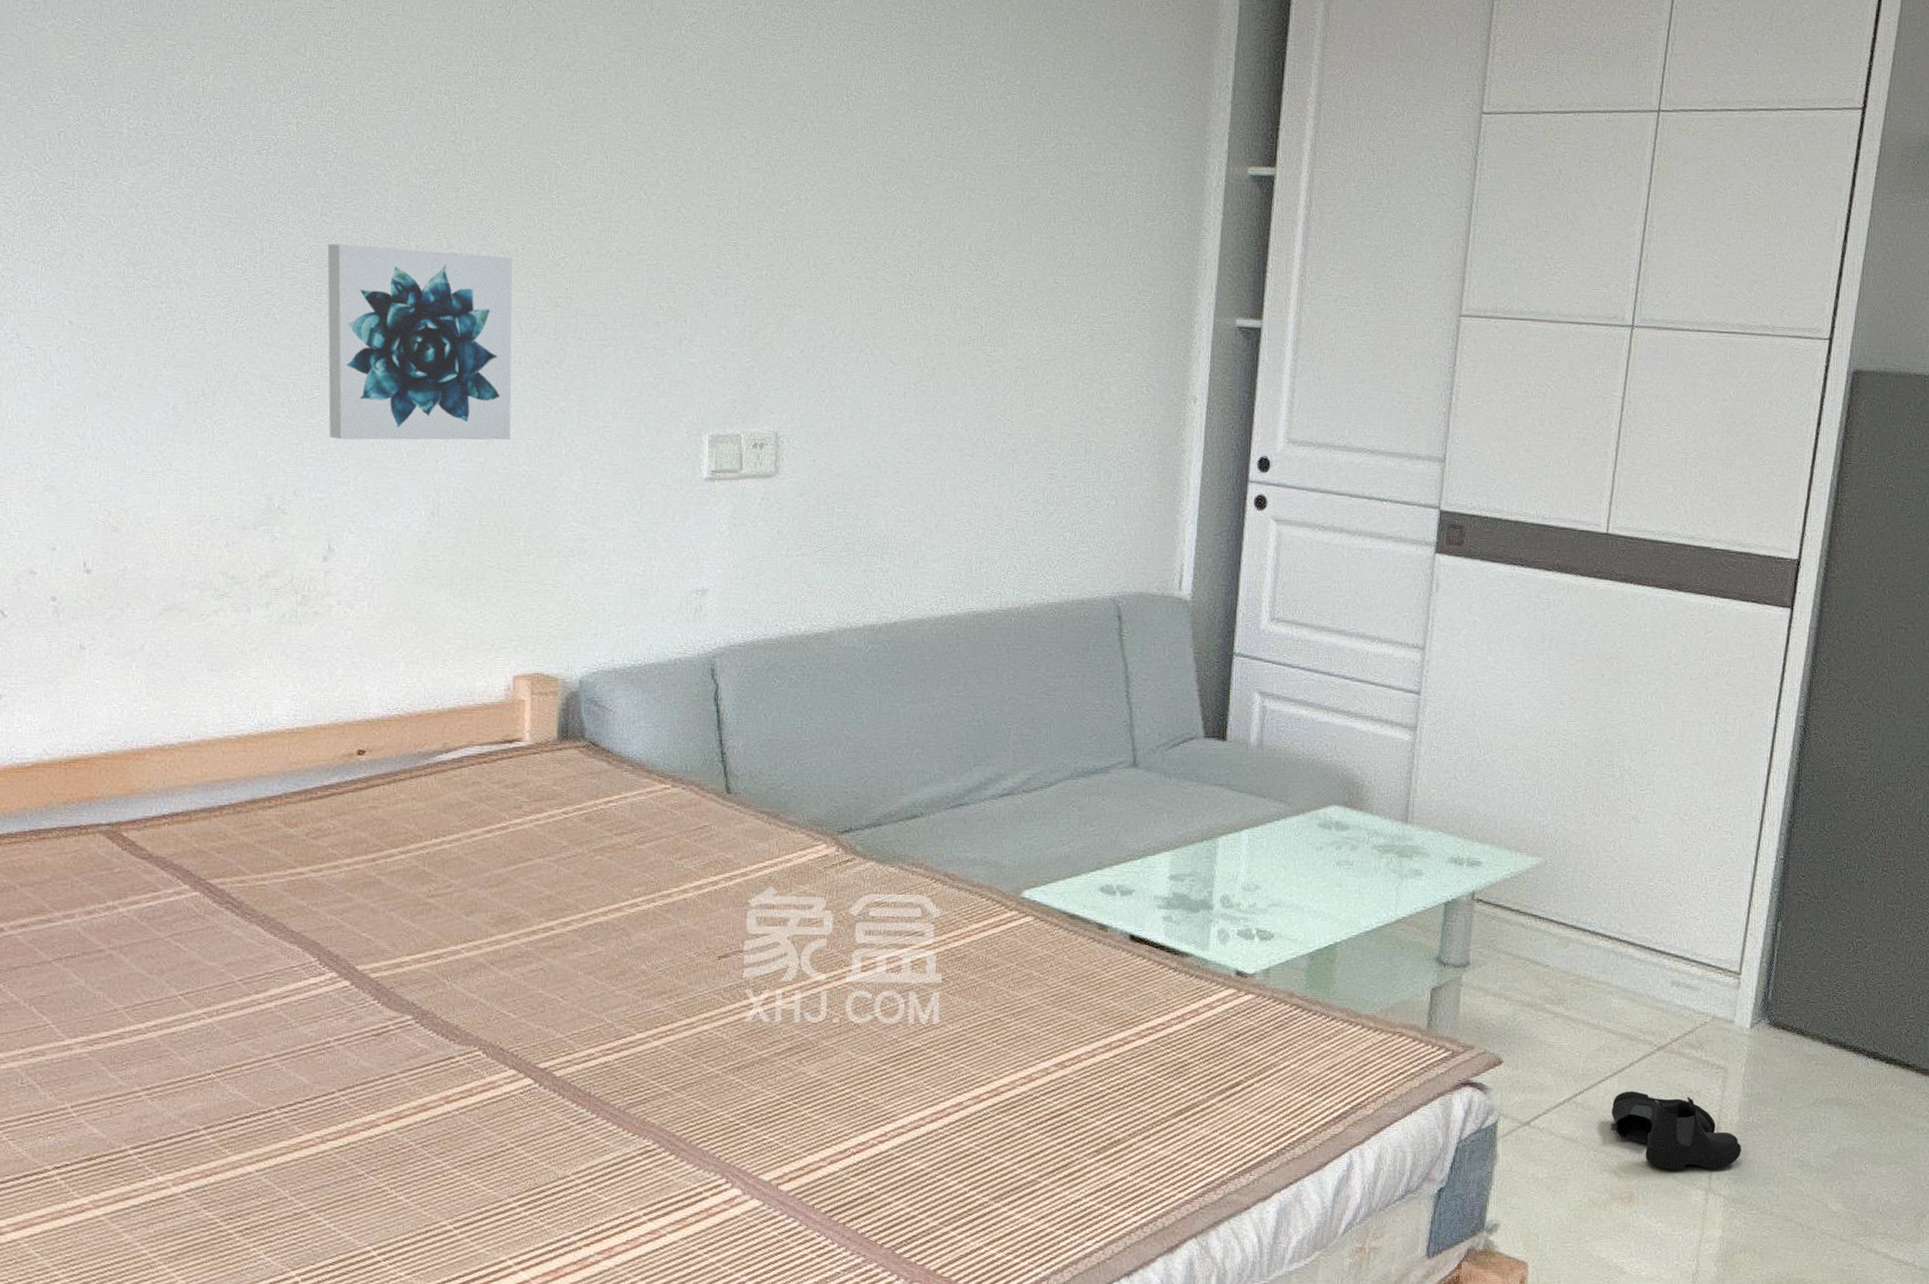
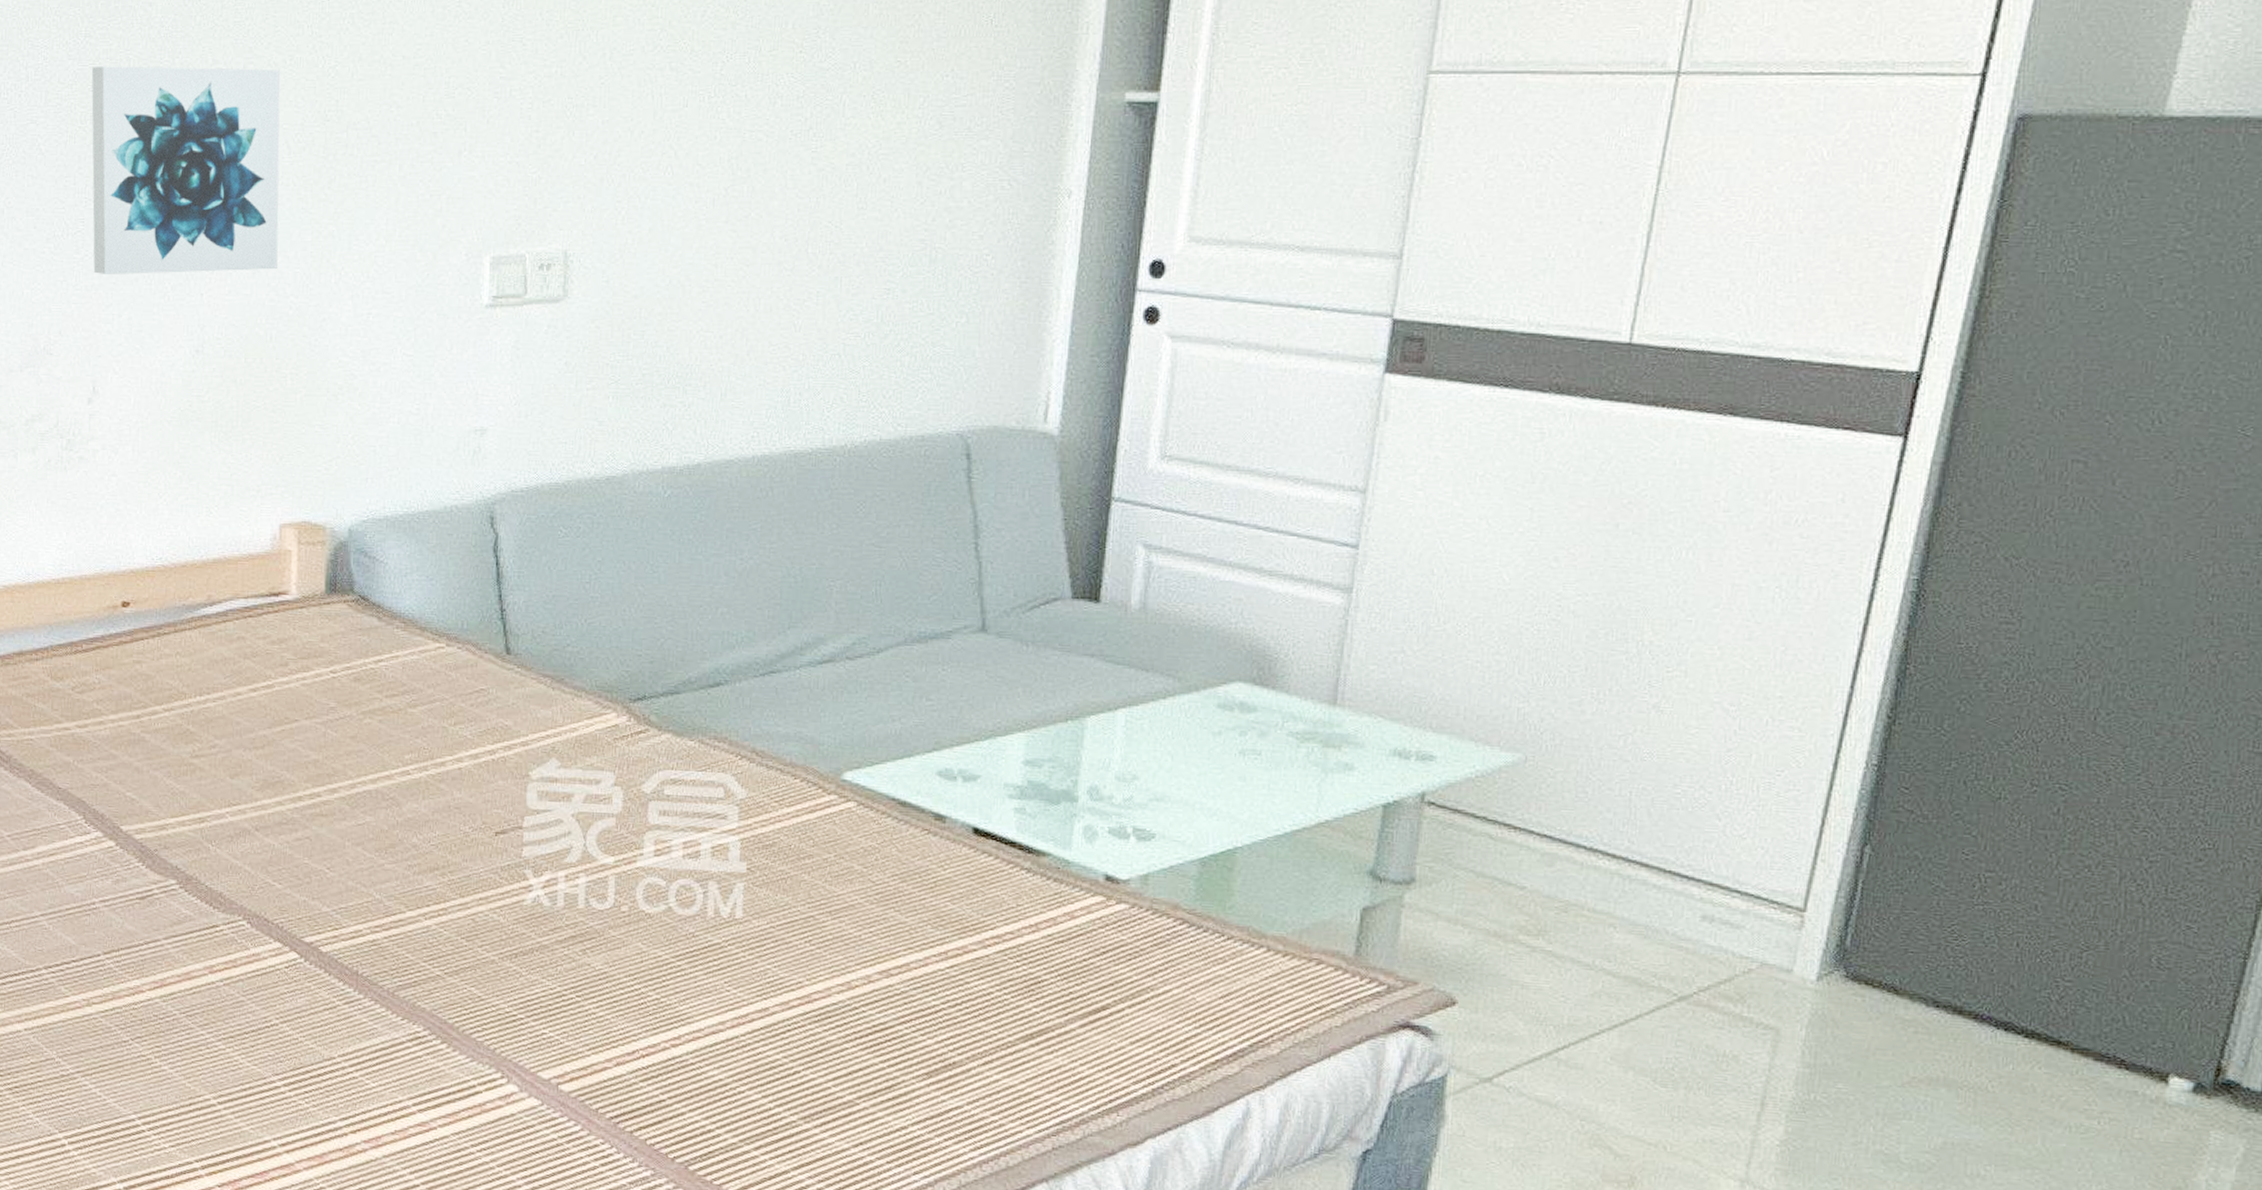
boots: present [1611,1091,1742,1170] -> none [1606,1049,1798,1156]

